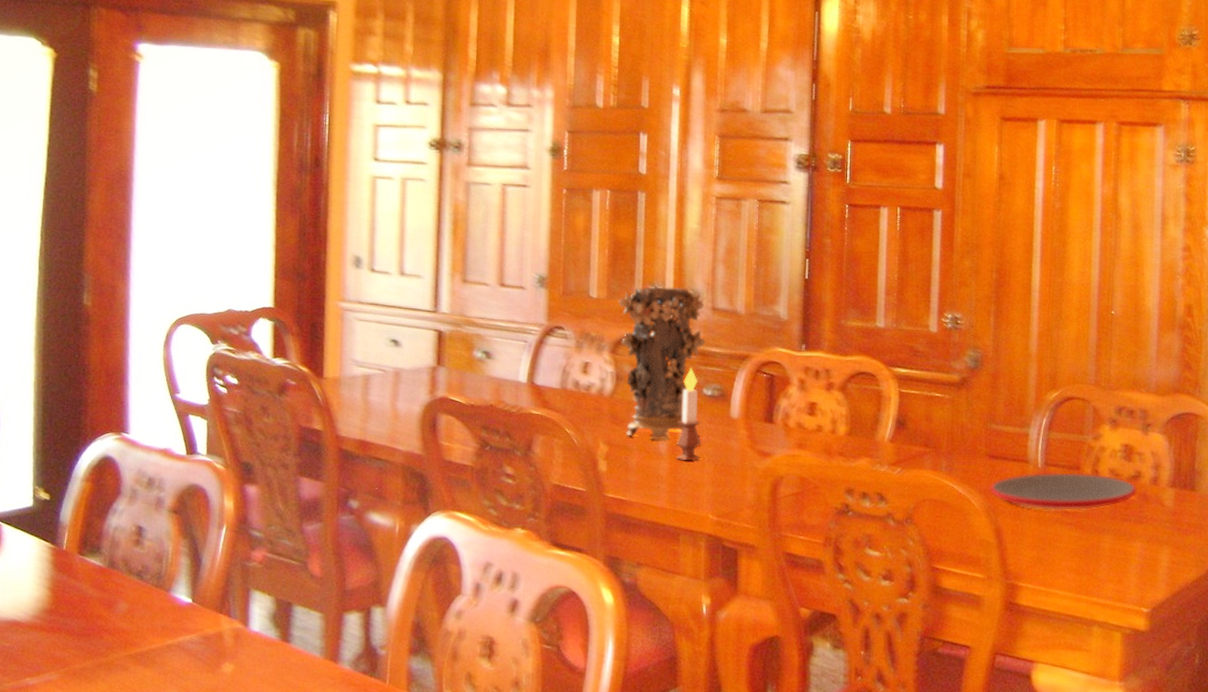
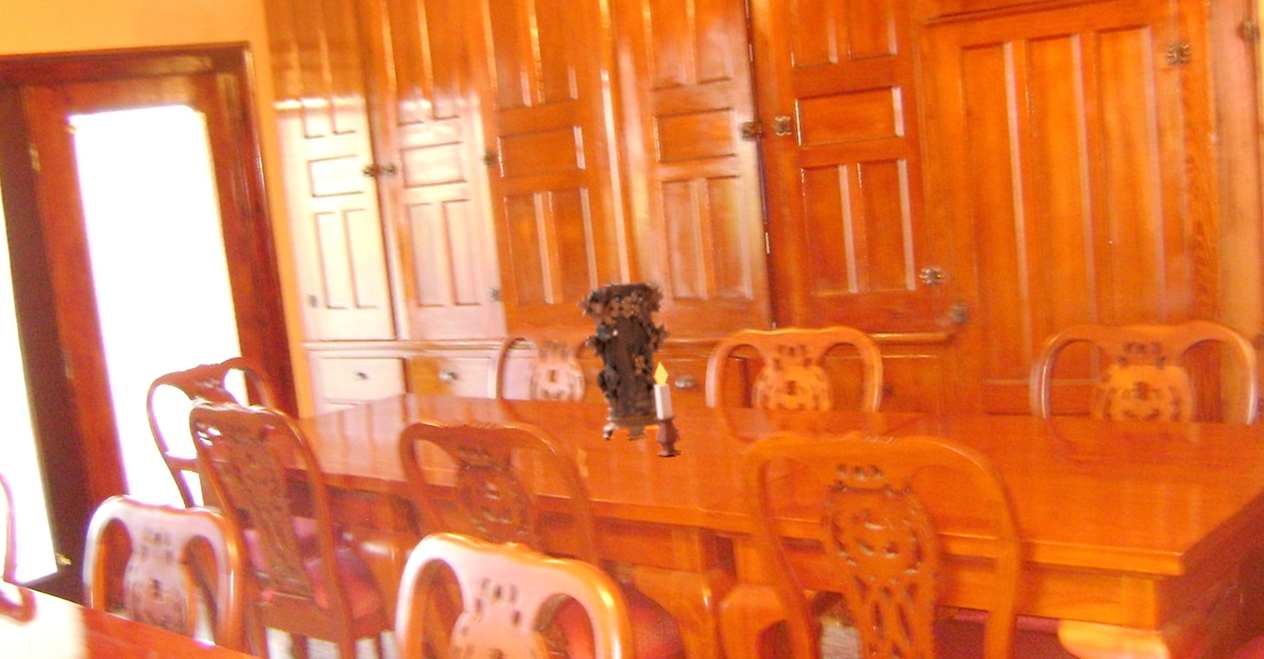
plate: present [989,472,1138,510] -> none [991,417,1158,462]

